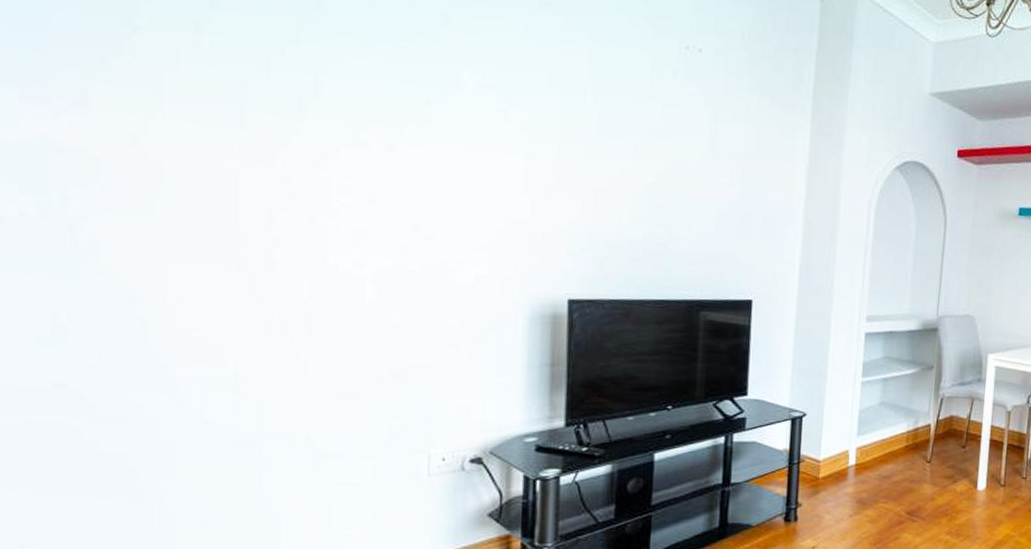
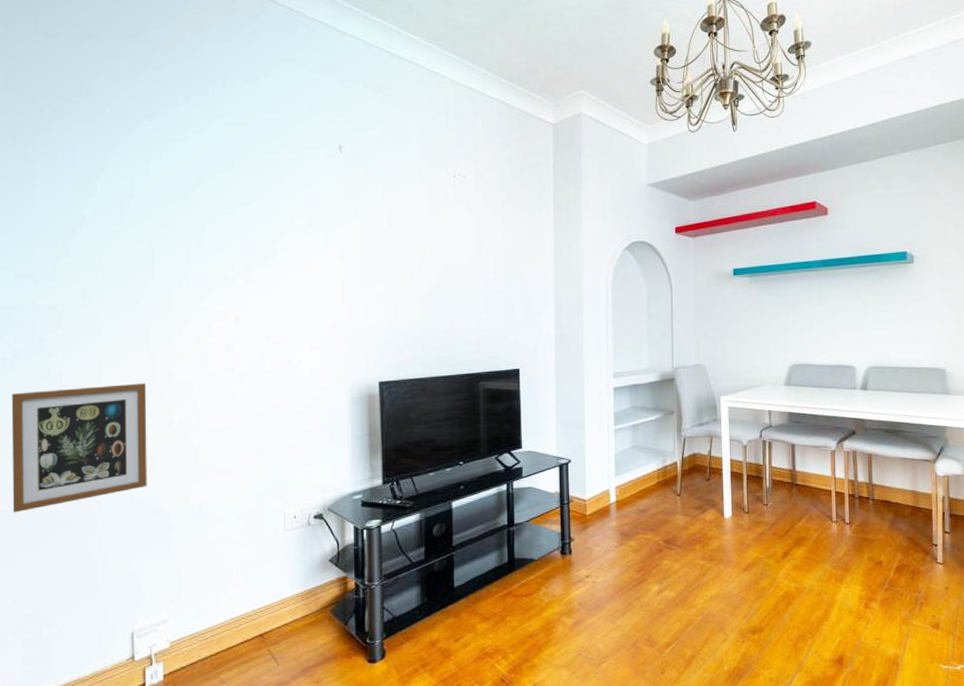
picture frame: none [15,266,232,431] -> present [11,383,147,513]

